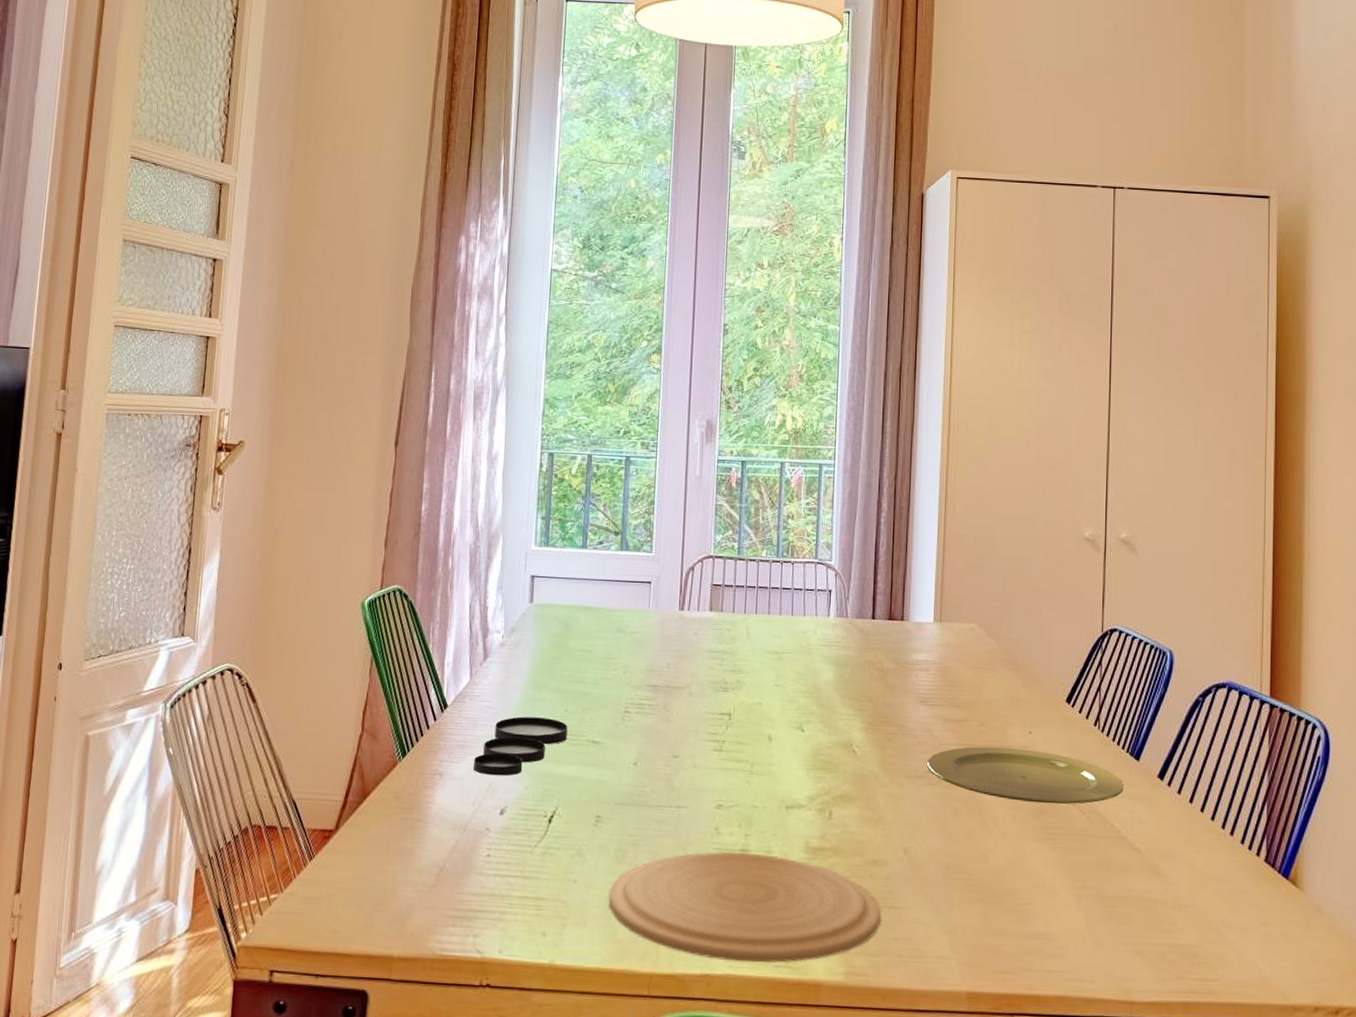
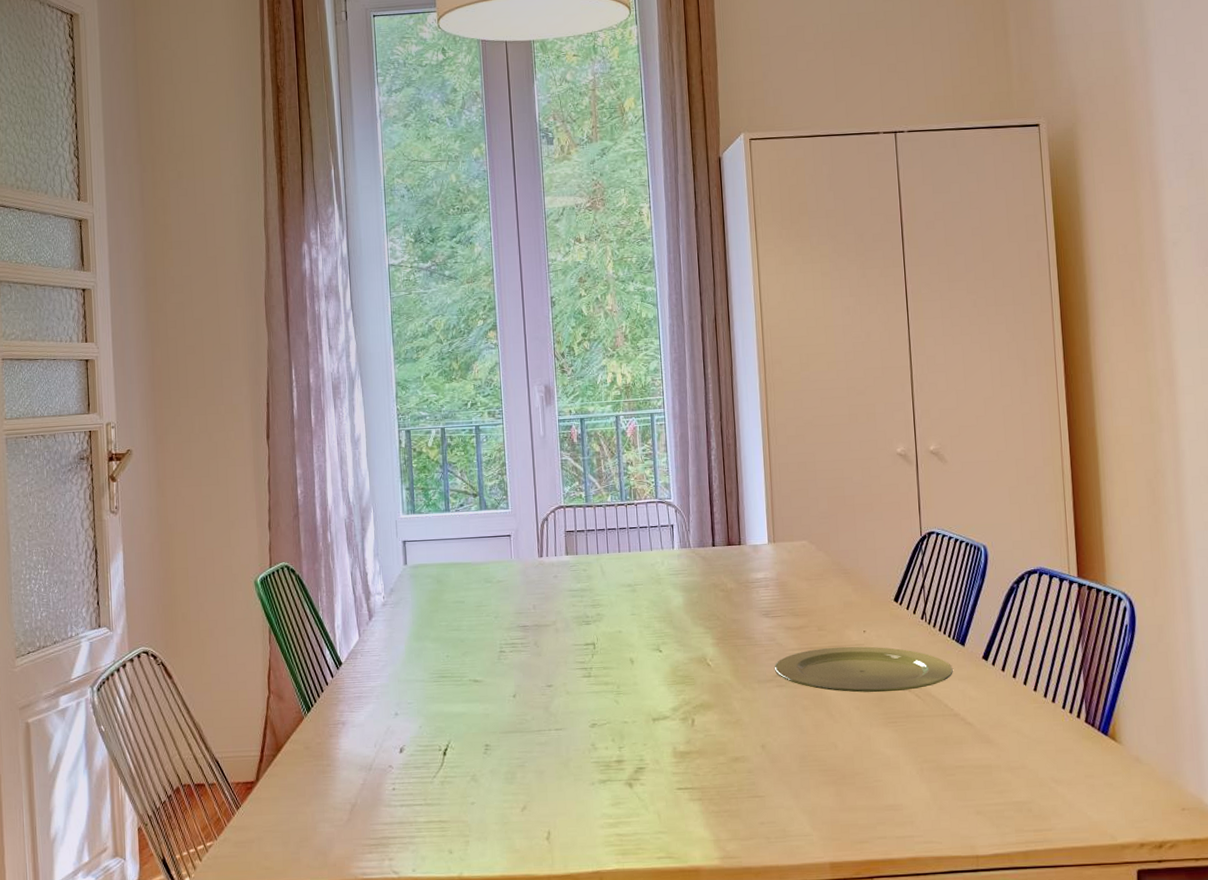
plate: present [472,716,568,776] -> none [371,664,451,720]
plate: present [608,852,881,963] -> none [504,763,747,858]

